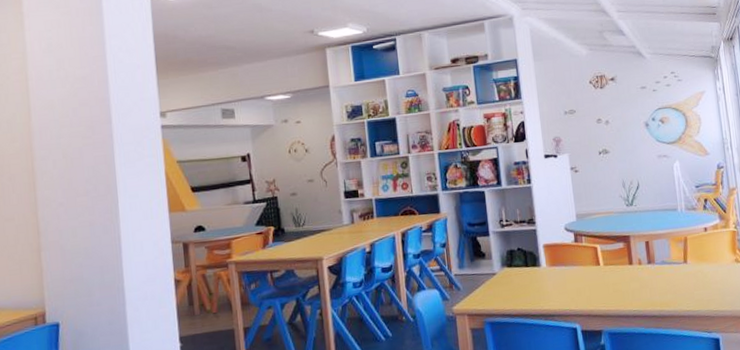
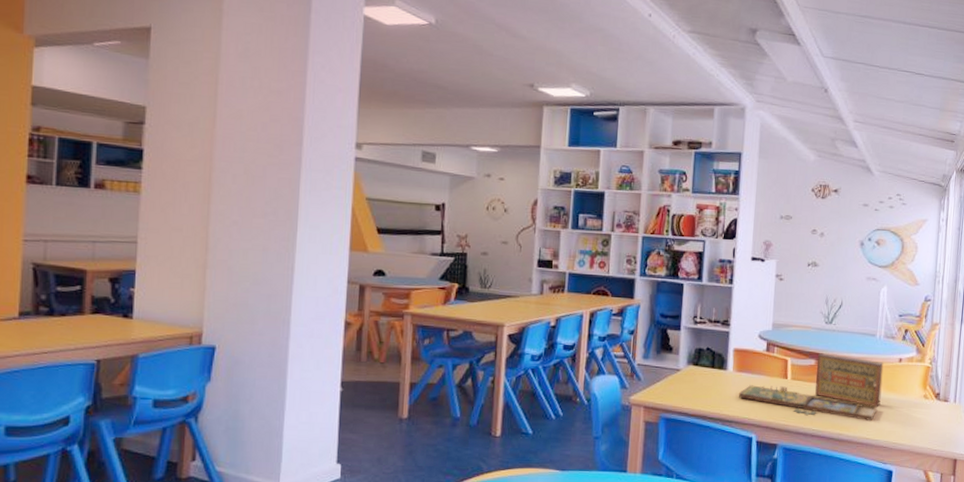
board game: none [555,233,695,298] -> present [738,353,884,421]

